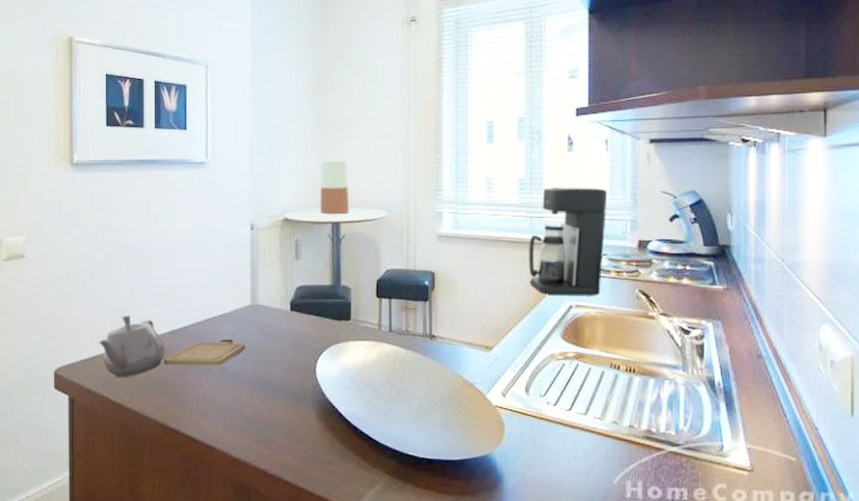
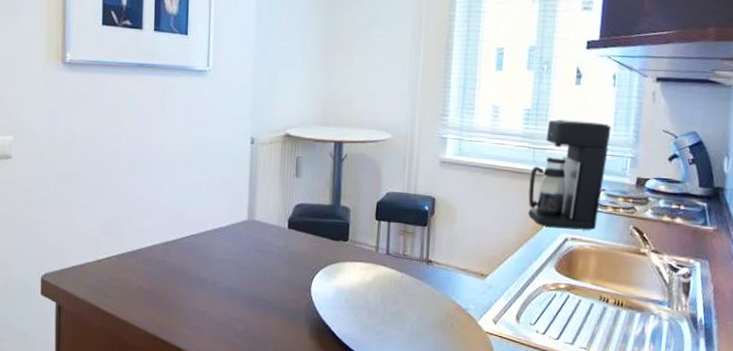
teapot: present [99,314,165,378] -> none [89,223,158,288]
chopping board: present [164,339,246,366] -> none [156,253,241,280]
vase: present [321,160,349,215] -> none [324,77,354,134]

